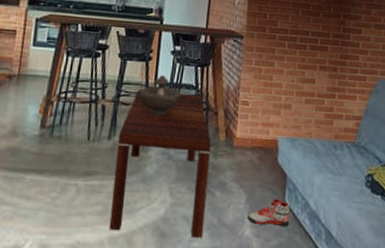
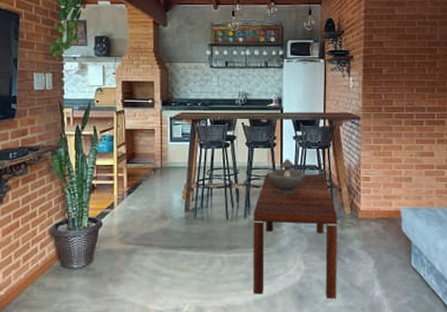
sneaker: present [247,199,290,227] -> none [377,263,417,287]

